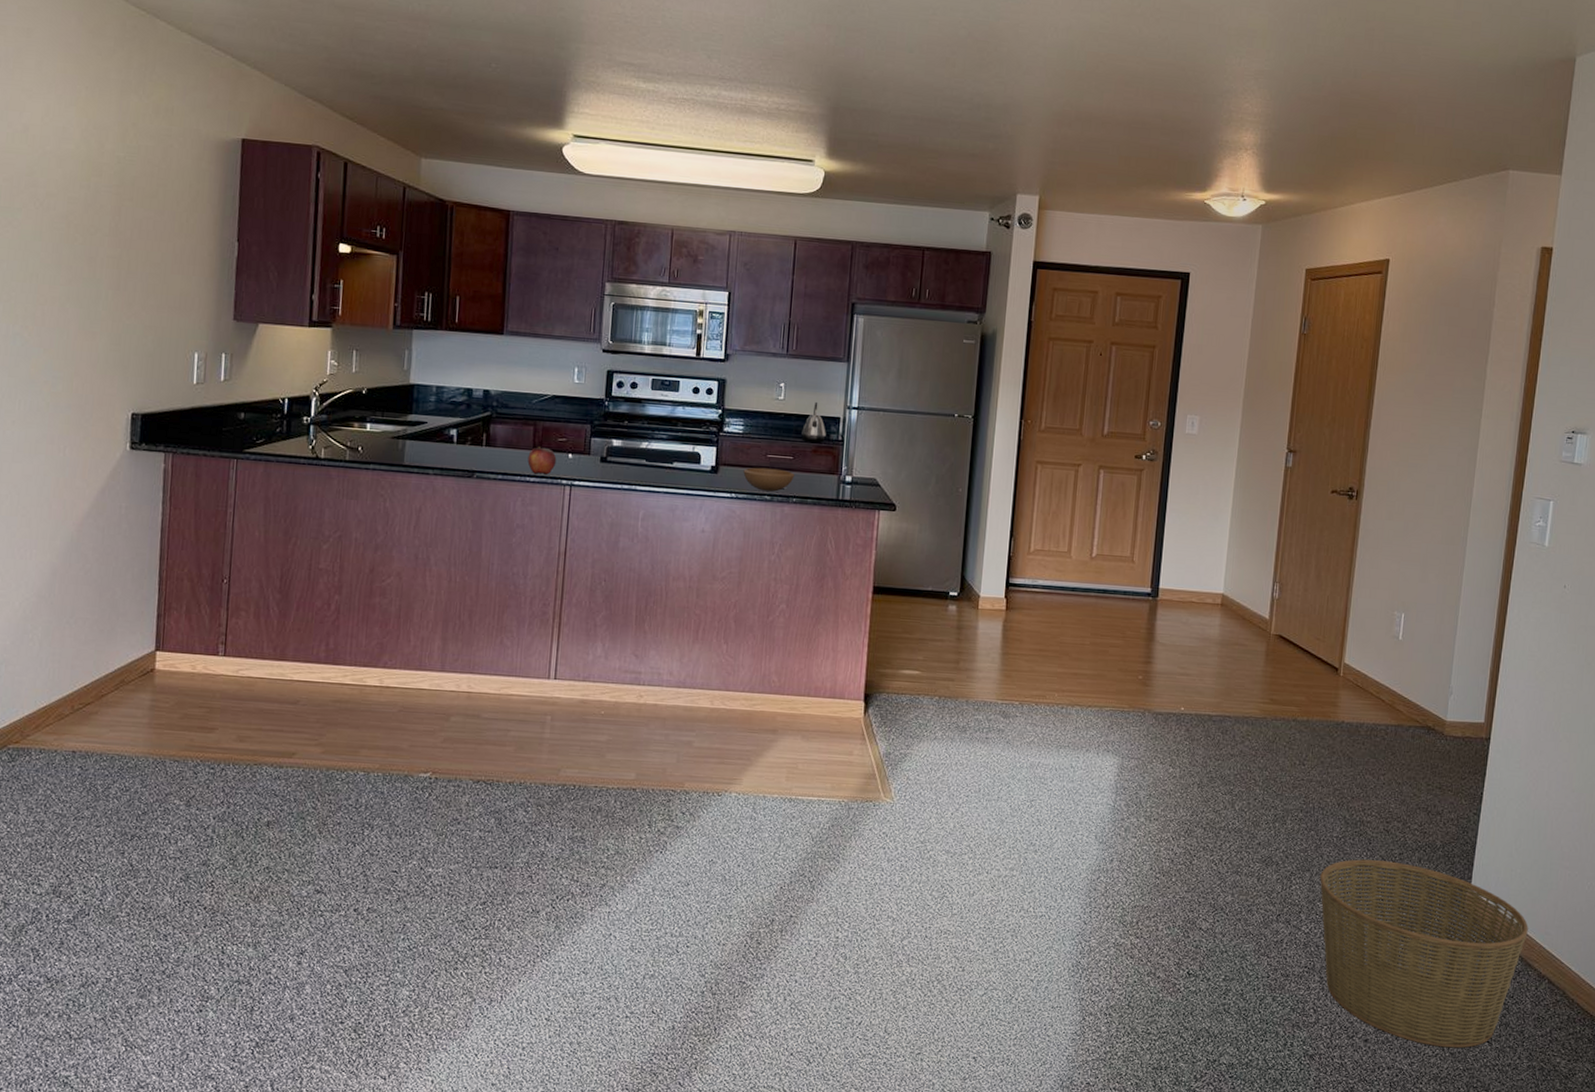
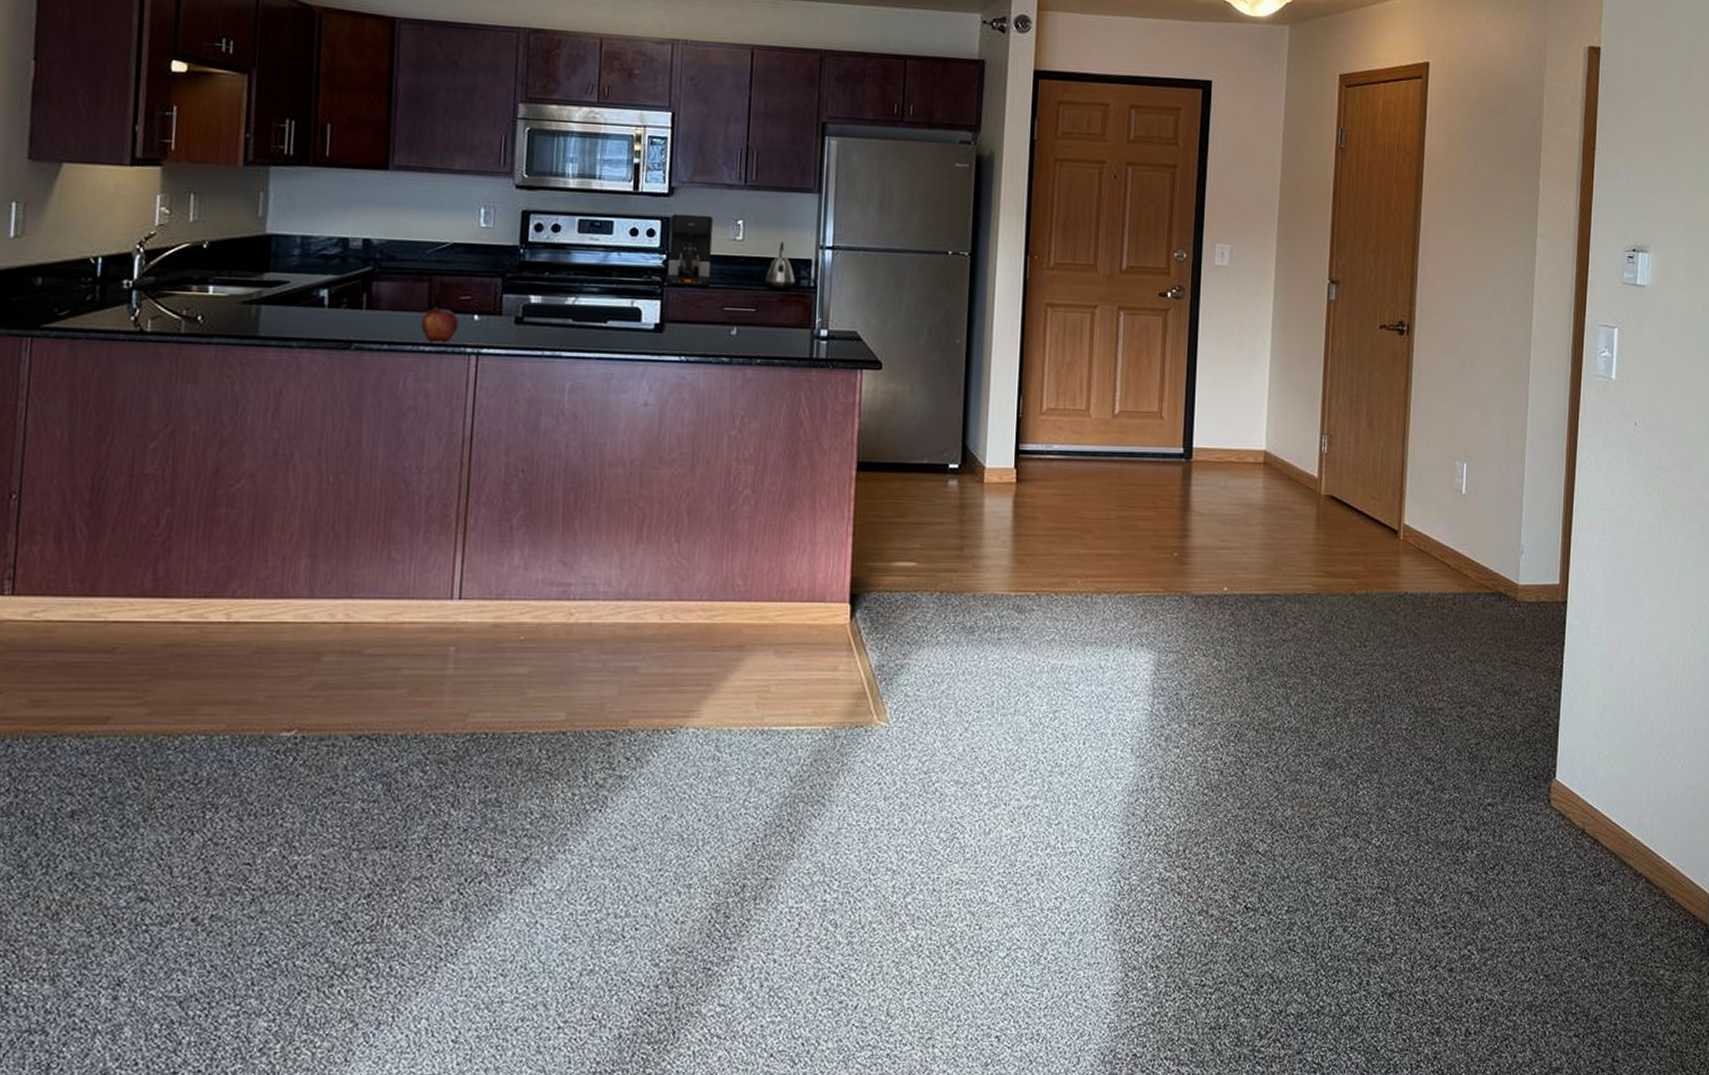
coffee maker: none [719,376,761,438] -> present [664,213,714,288]
bowl: present [743,467,795,493] -> none [694,323,758,353]
basket: present [1320,859,1528,1049] -> none [1390,753,1620,970]

